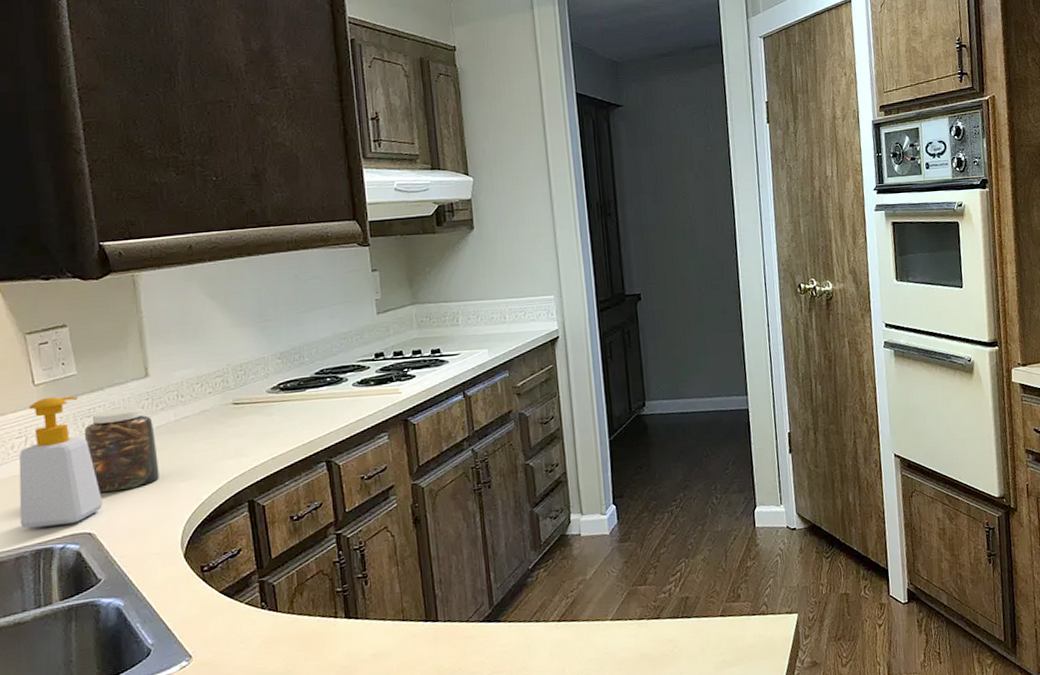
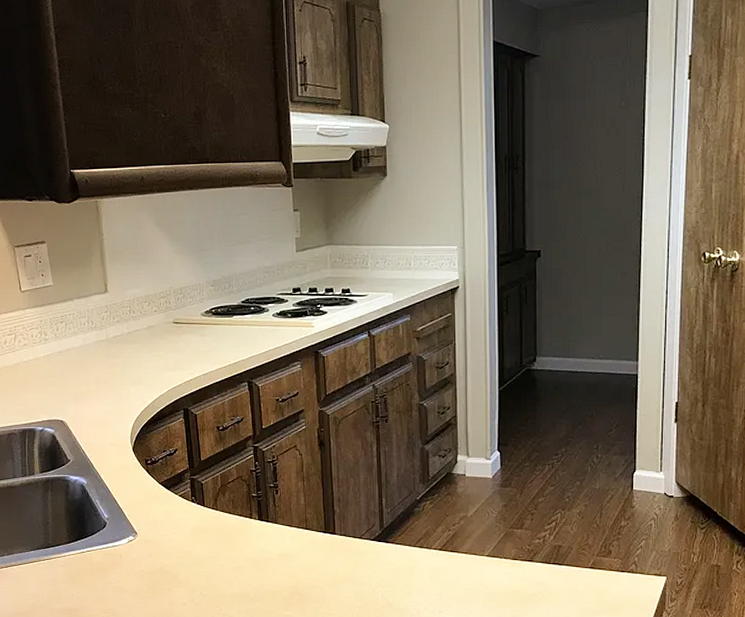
soap bottle: present [18,396,102,529] -> none [10,303,71,411]
jar: present [84,406,159,493] -> none [58,318,115,388]

